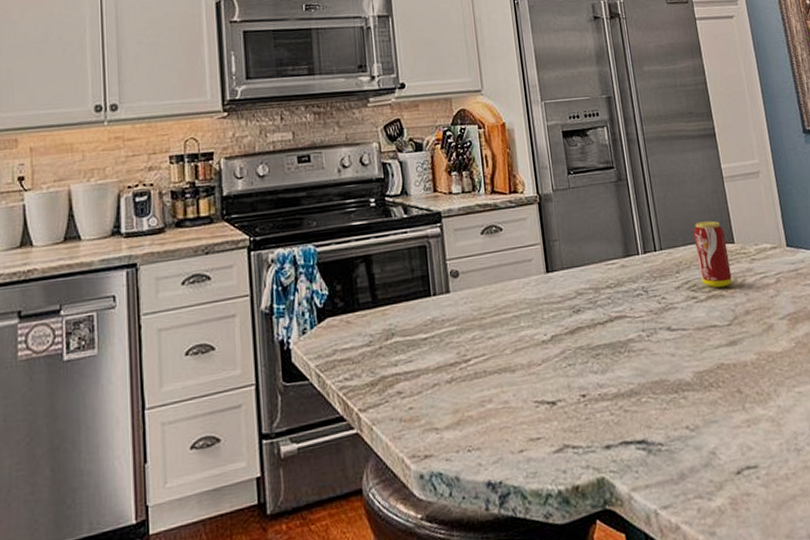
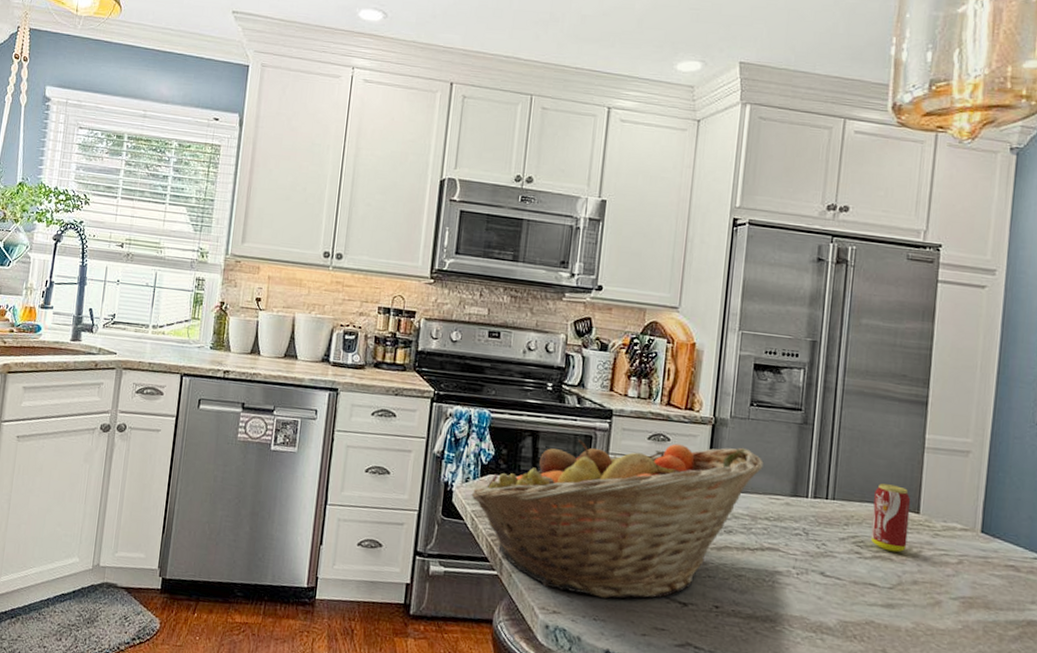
fruit basket: none [311,219,593,431] -> present [471,439,764,599]

